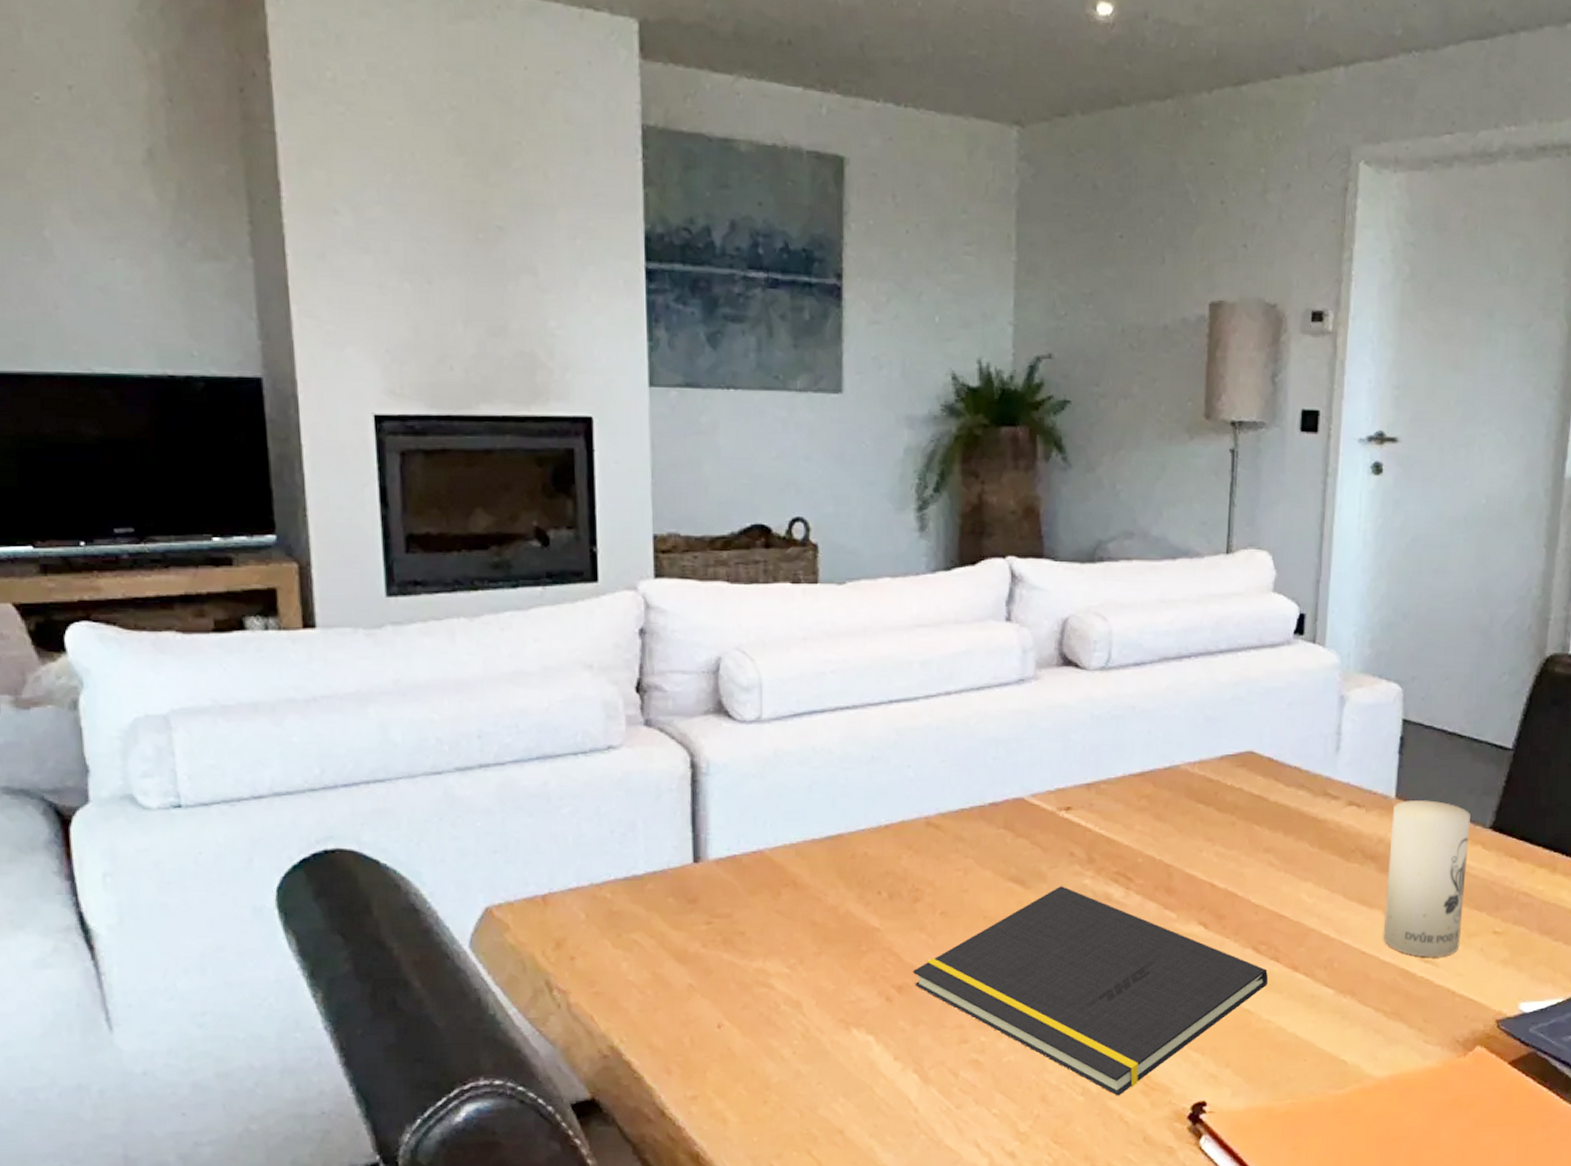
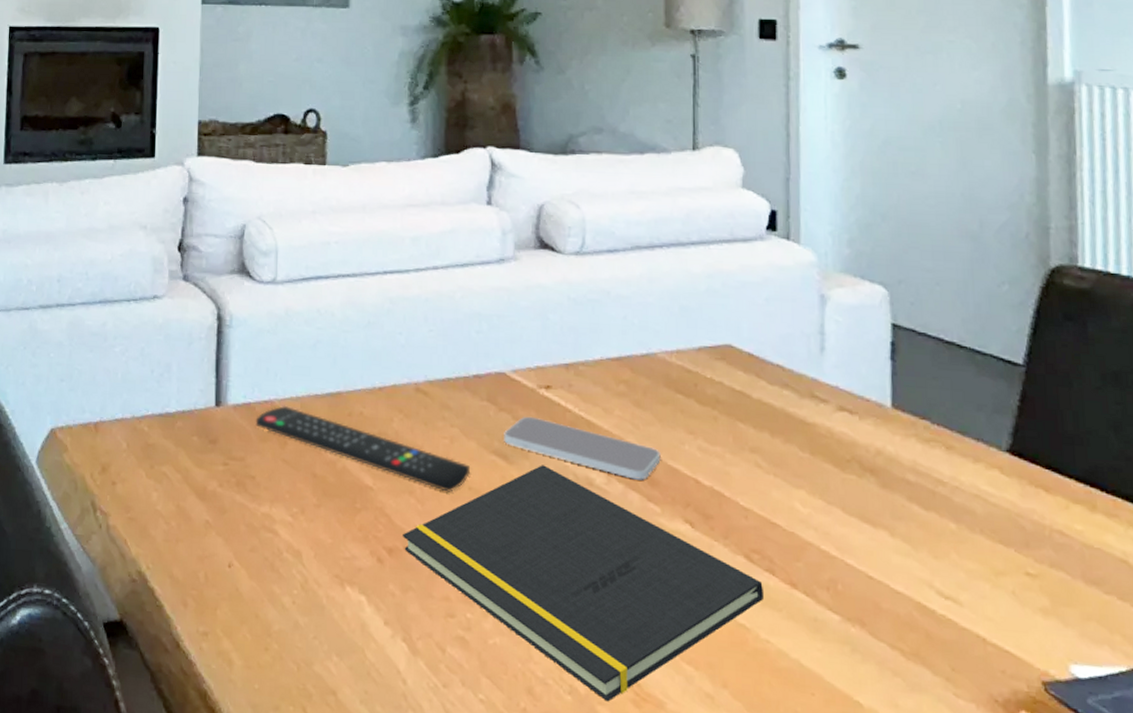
remote control: none [743,854,986,924] -> present [255,405,471,492]
smartphone: none [1021,839,1179,890] -> present [504,416,661,480]
candle: present [1383,800,1471,957] -> none [889,411,986,595]

